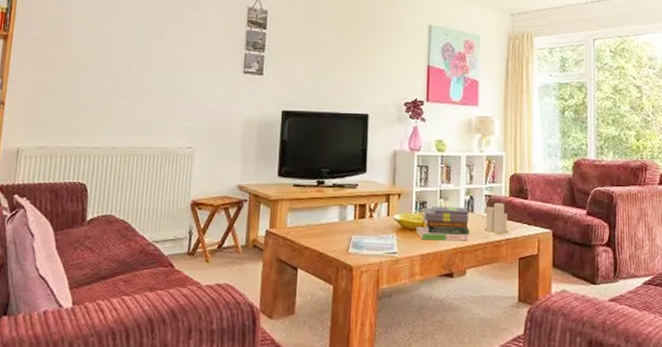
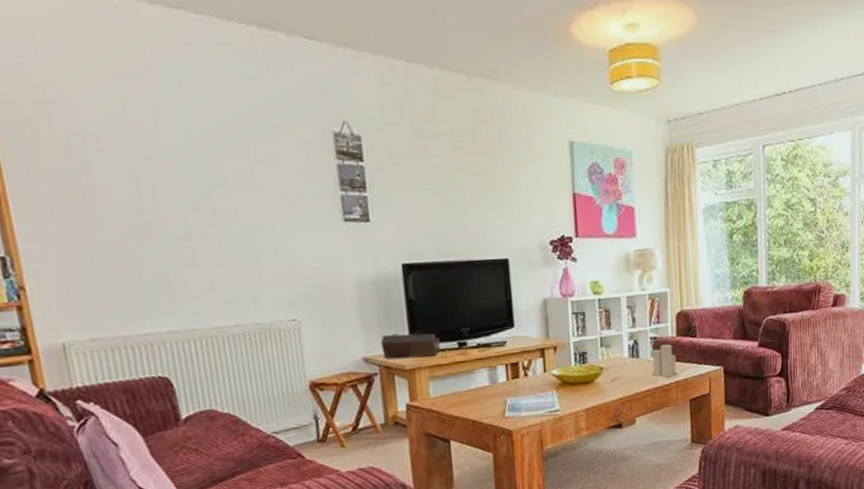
decorative box: none [254,167,303,191] -> present [380,333,441,359]
books: present [416,206,470,241] -> none [577,353,637,394]

